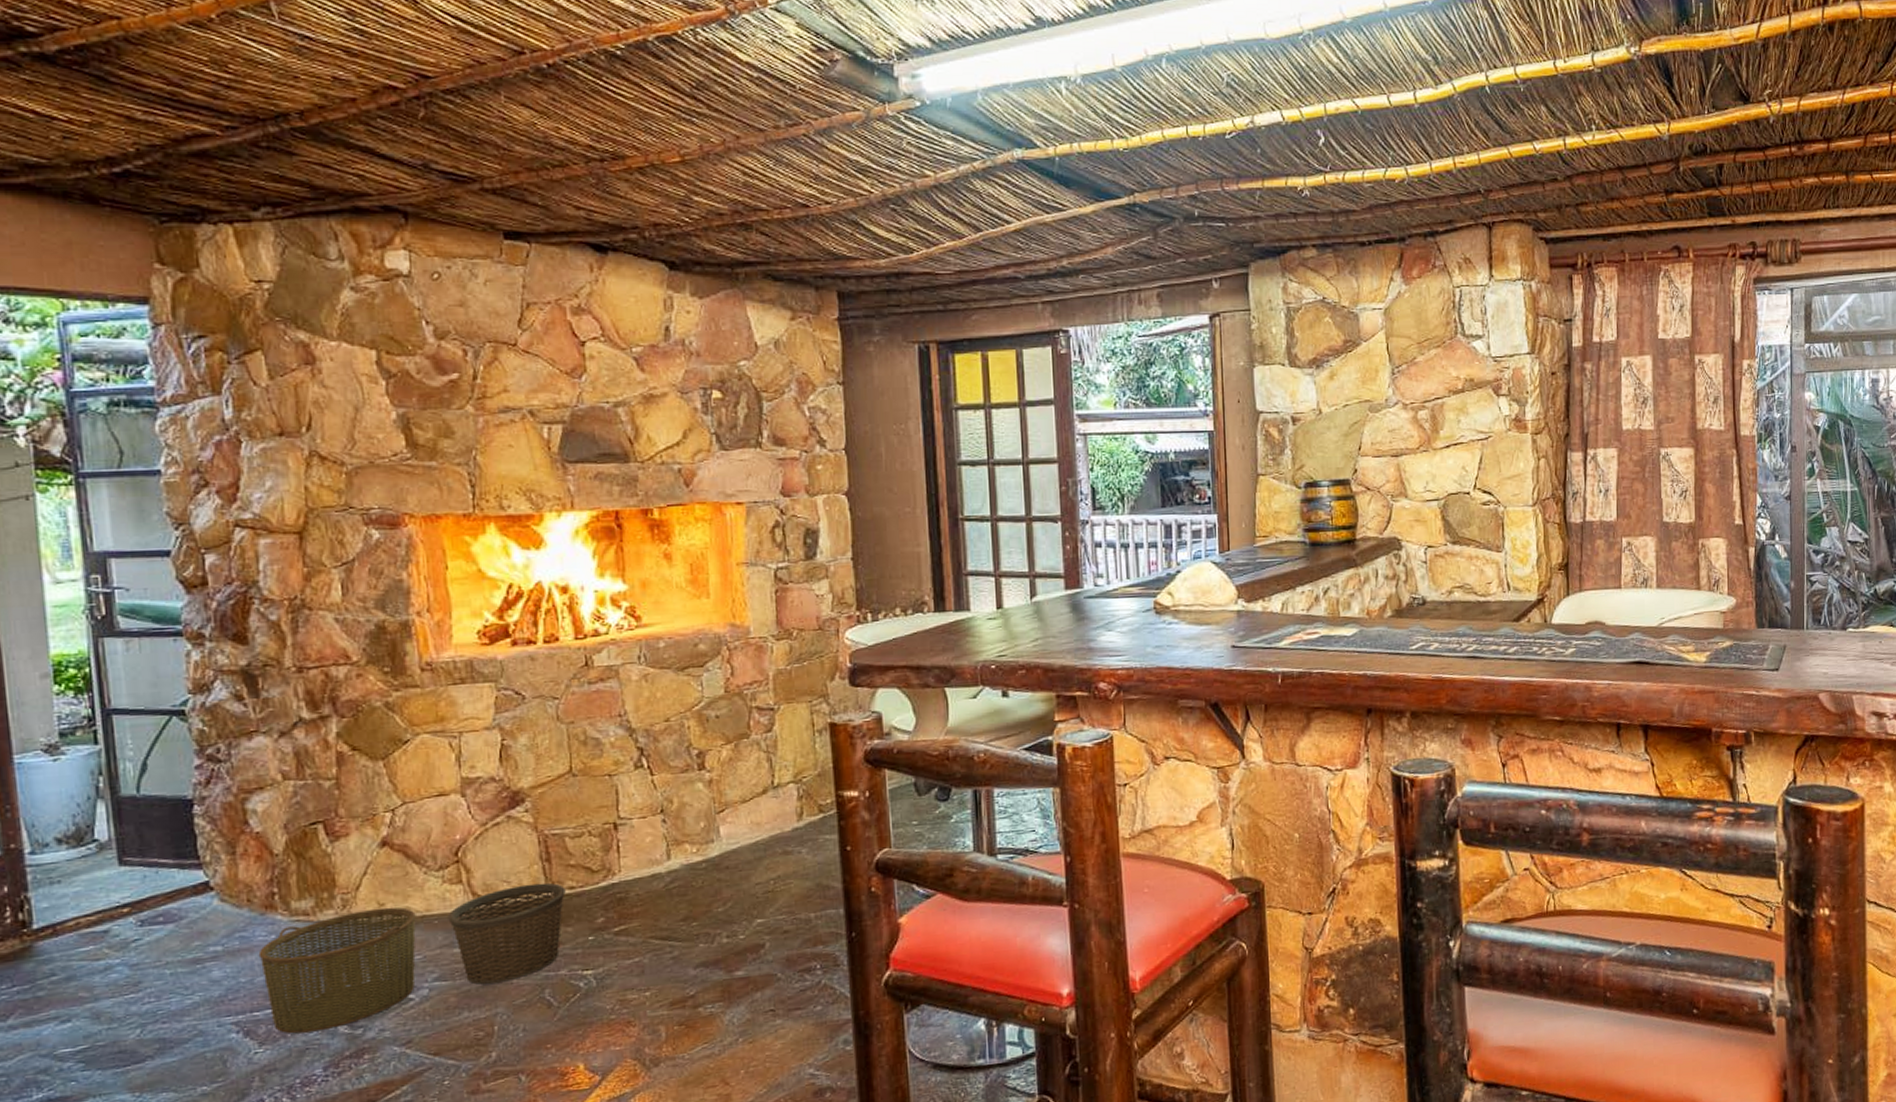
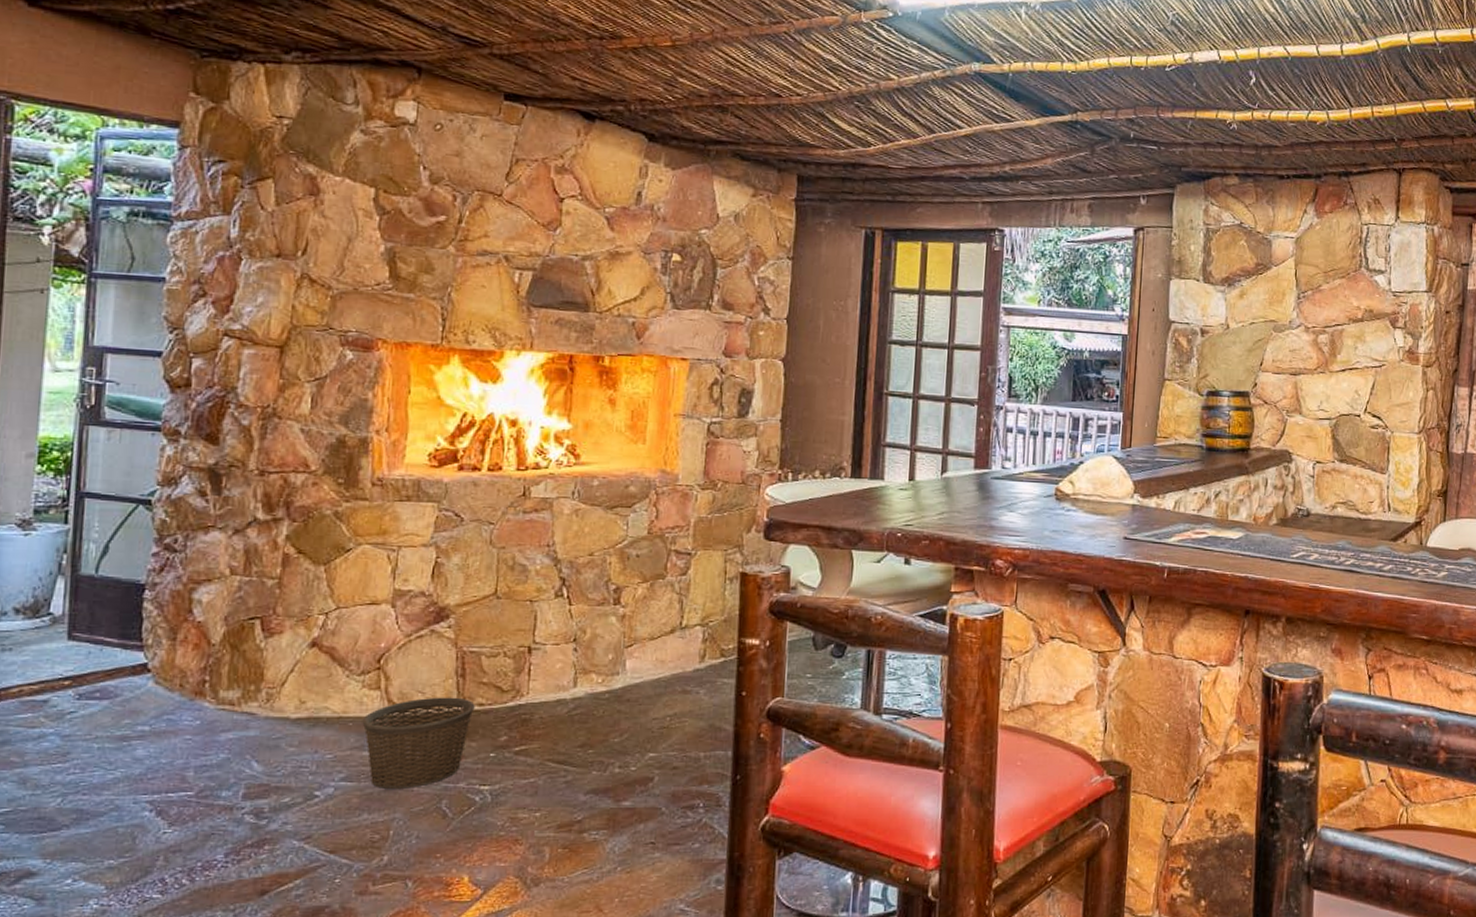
basket: present [258,907,417,1034] -> none [181,705,333,818]

